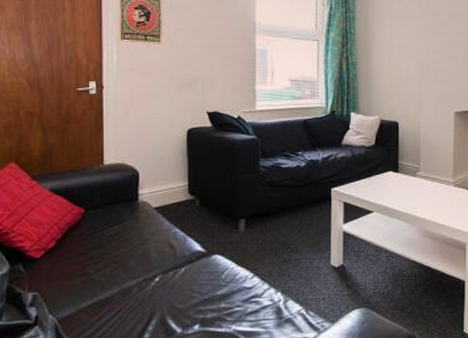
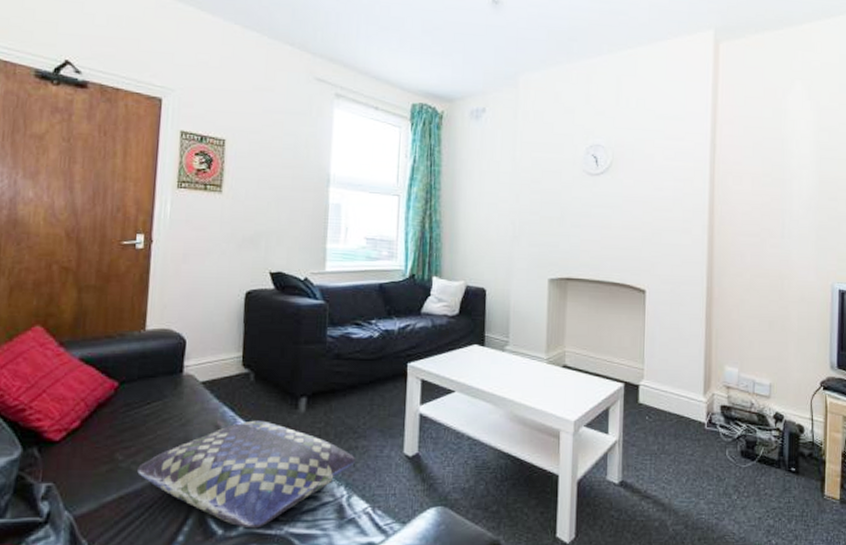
cushion: none [105,239,290,328] -> present [136,420,356,529]

